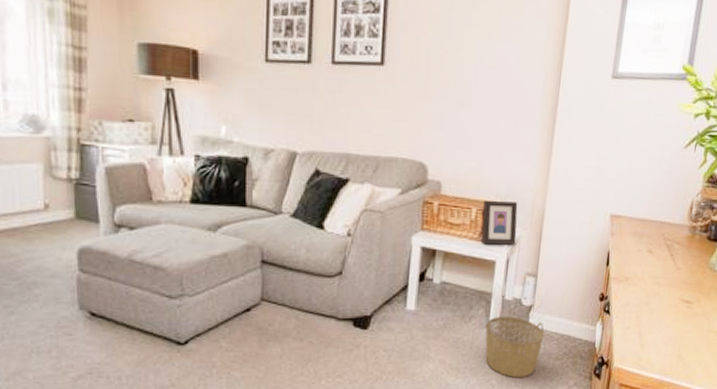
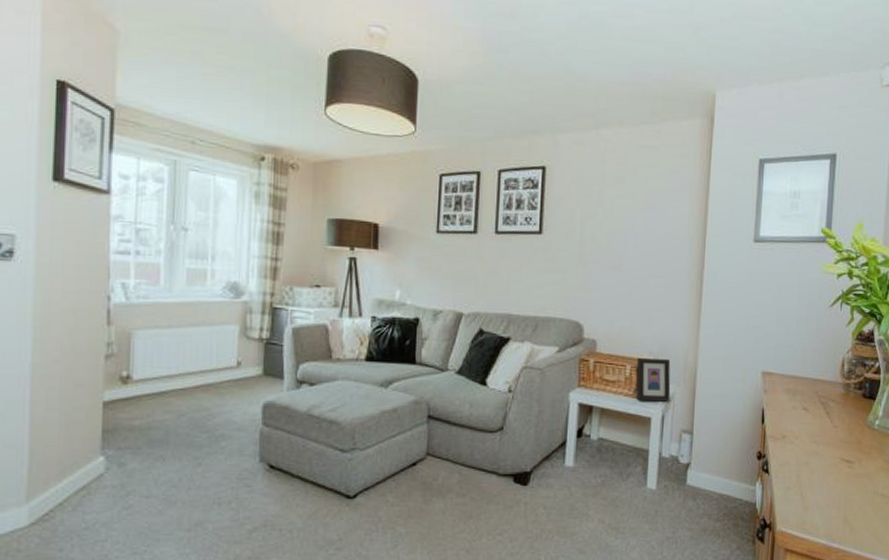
basket: present [485,317,545,378] -> none [643,475,703,540]

